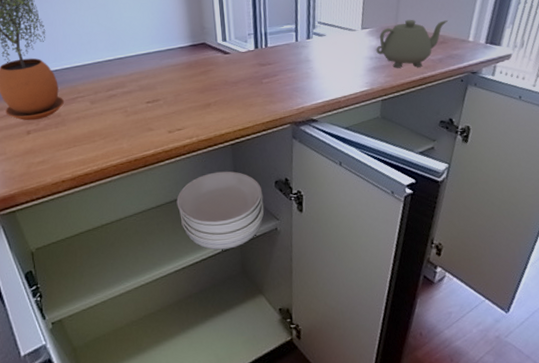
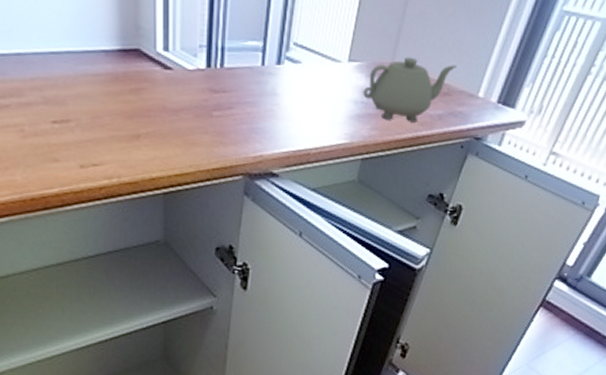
bowl: present [176,171,265,250] -> none [85,227,199,327]

